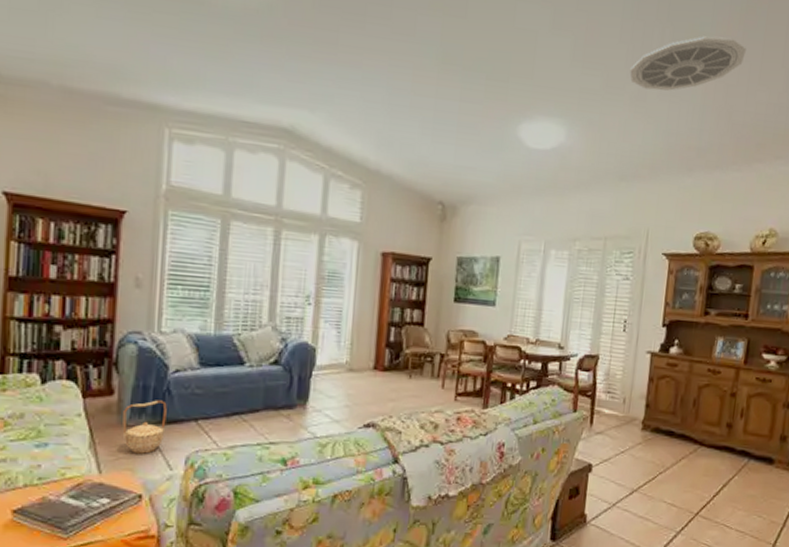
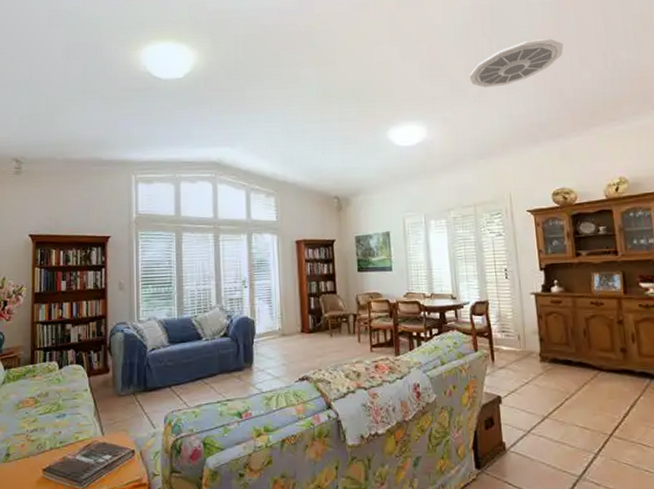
basket: present [122,400,167,454] -> none [117,373,148,417]

